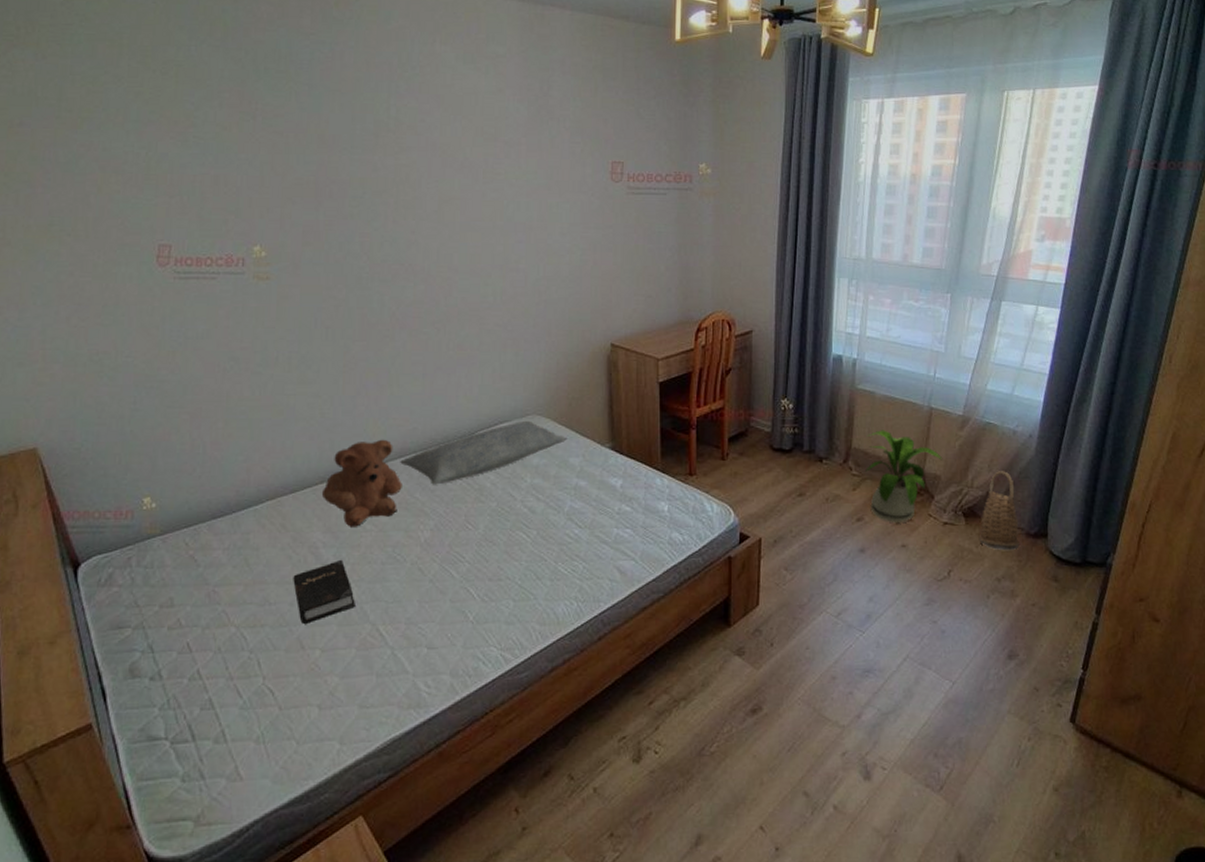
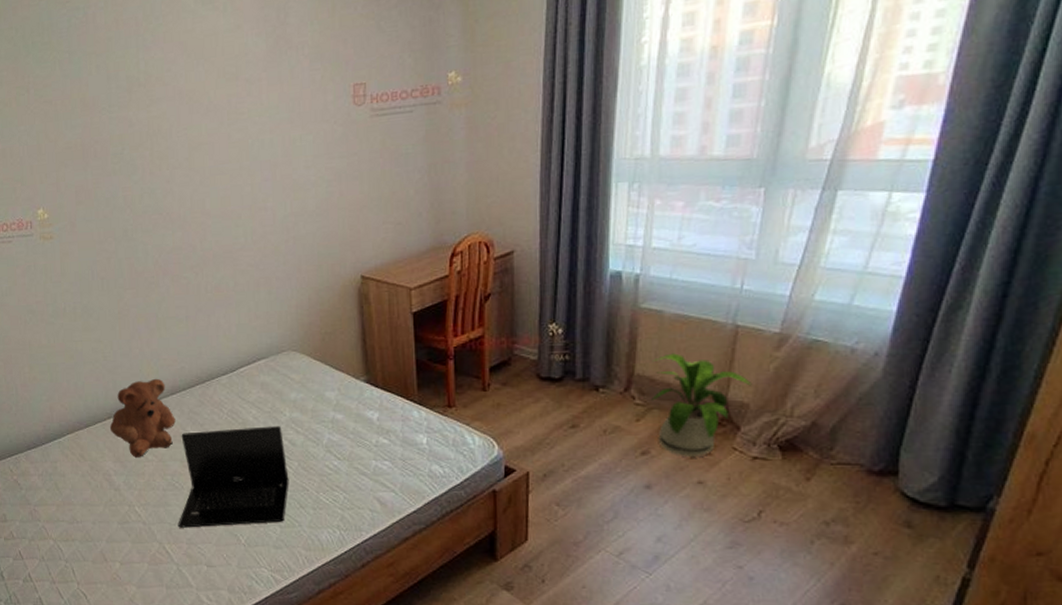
hardback book: present [293,559,355,624] -> none [93,485,144,540]
laptop: none [396,493,526,606] -> present [178,426,289,528]
pillow: present [400,420,567,485] -> none [172,356,322,420]
basket: present [980,471,1020,551] -> none [802,397,857,491]

